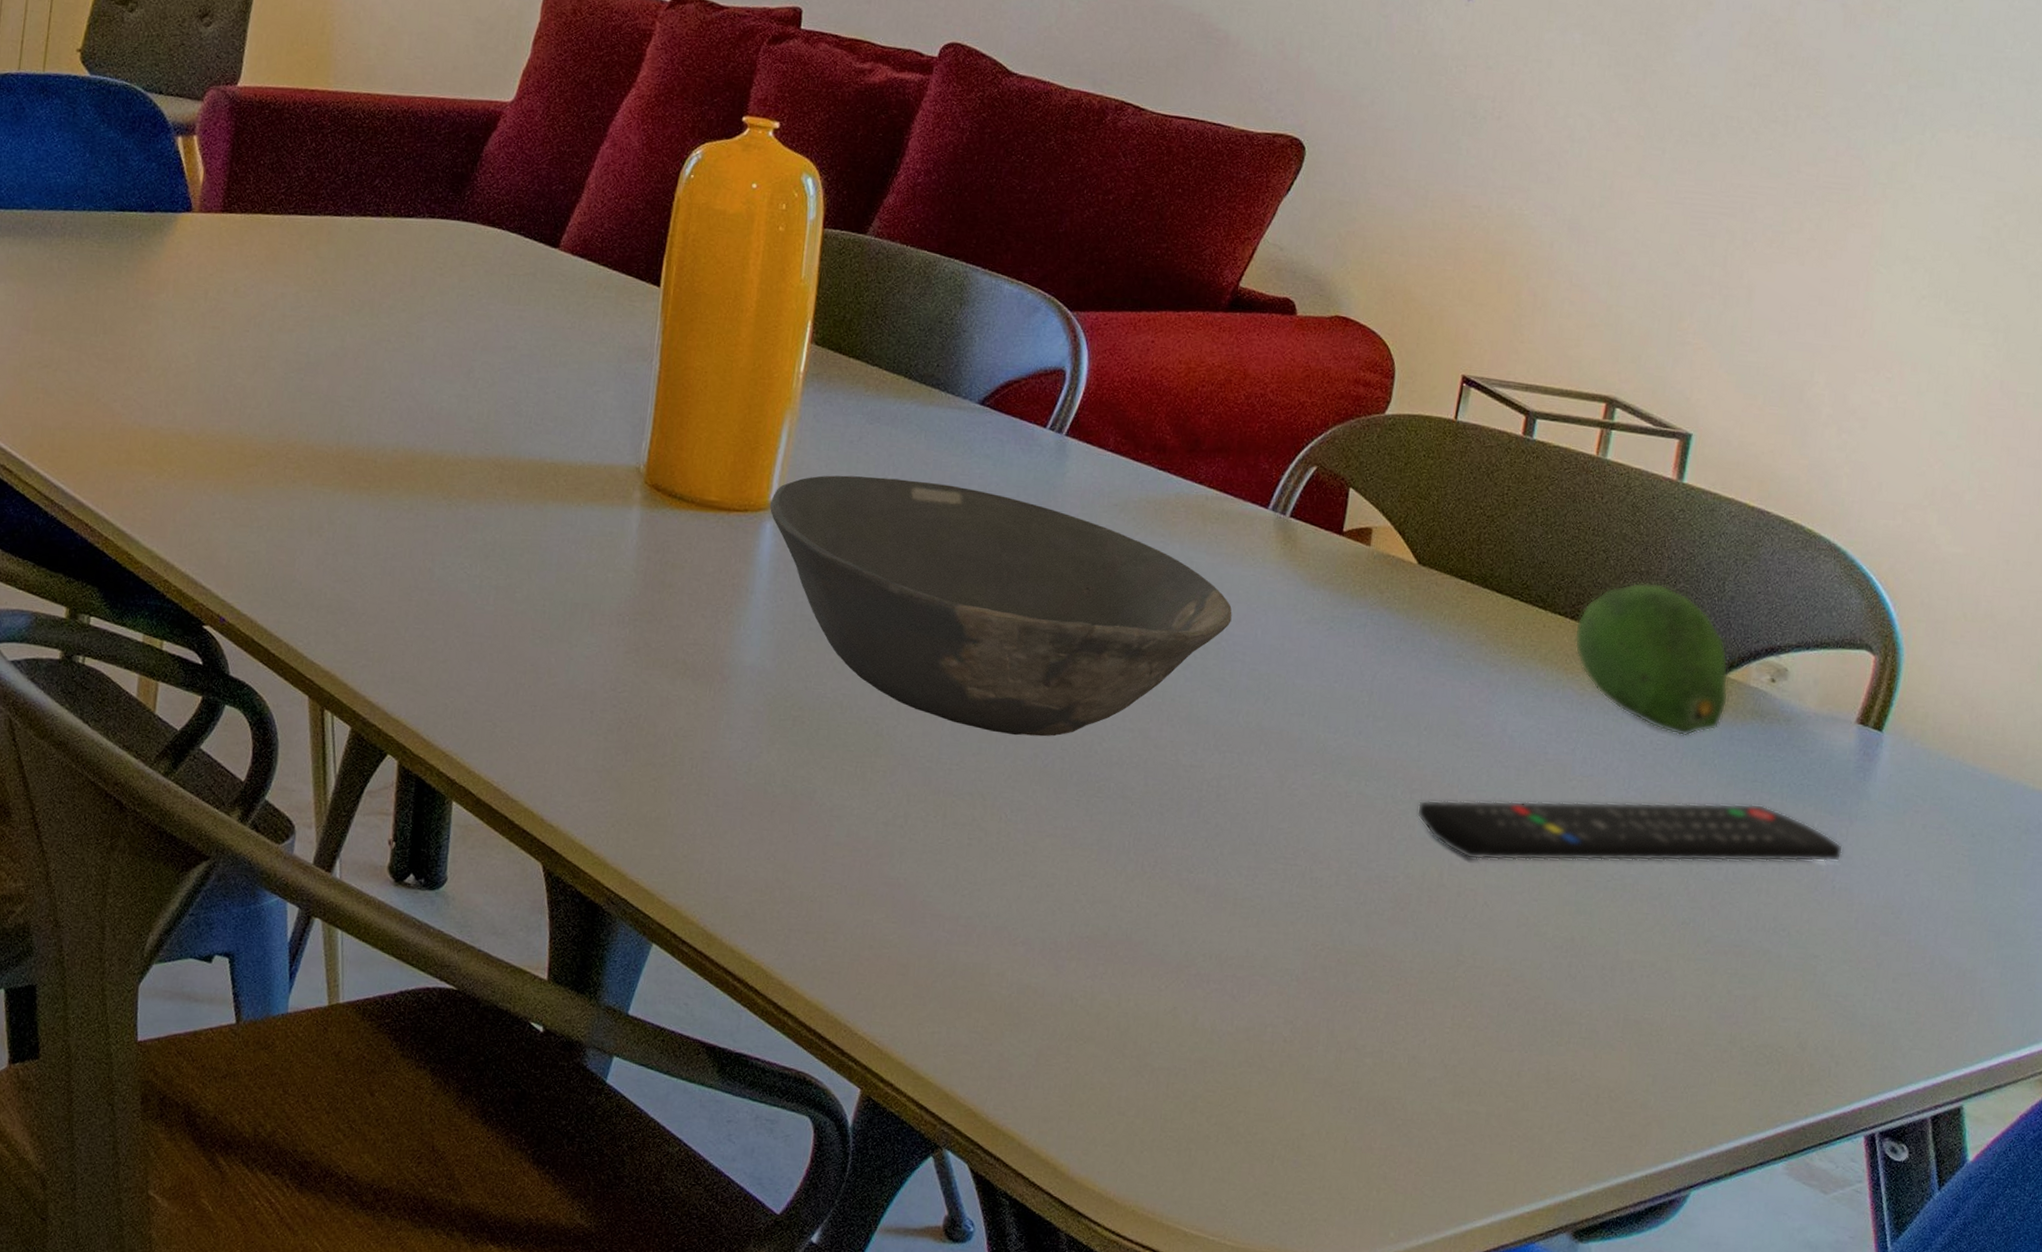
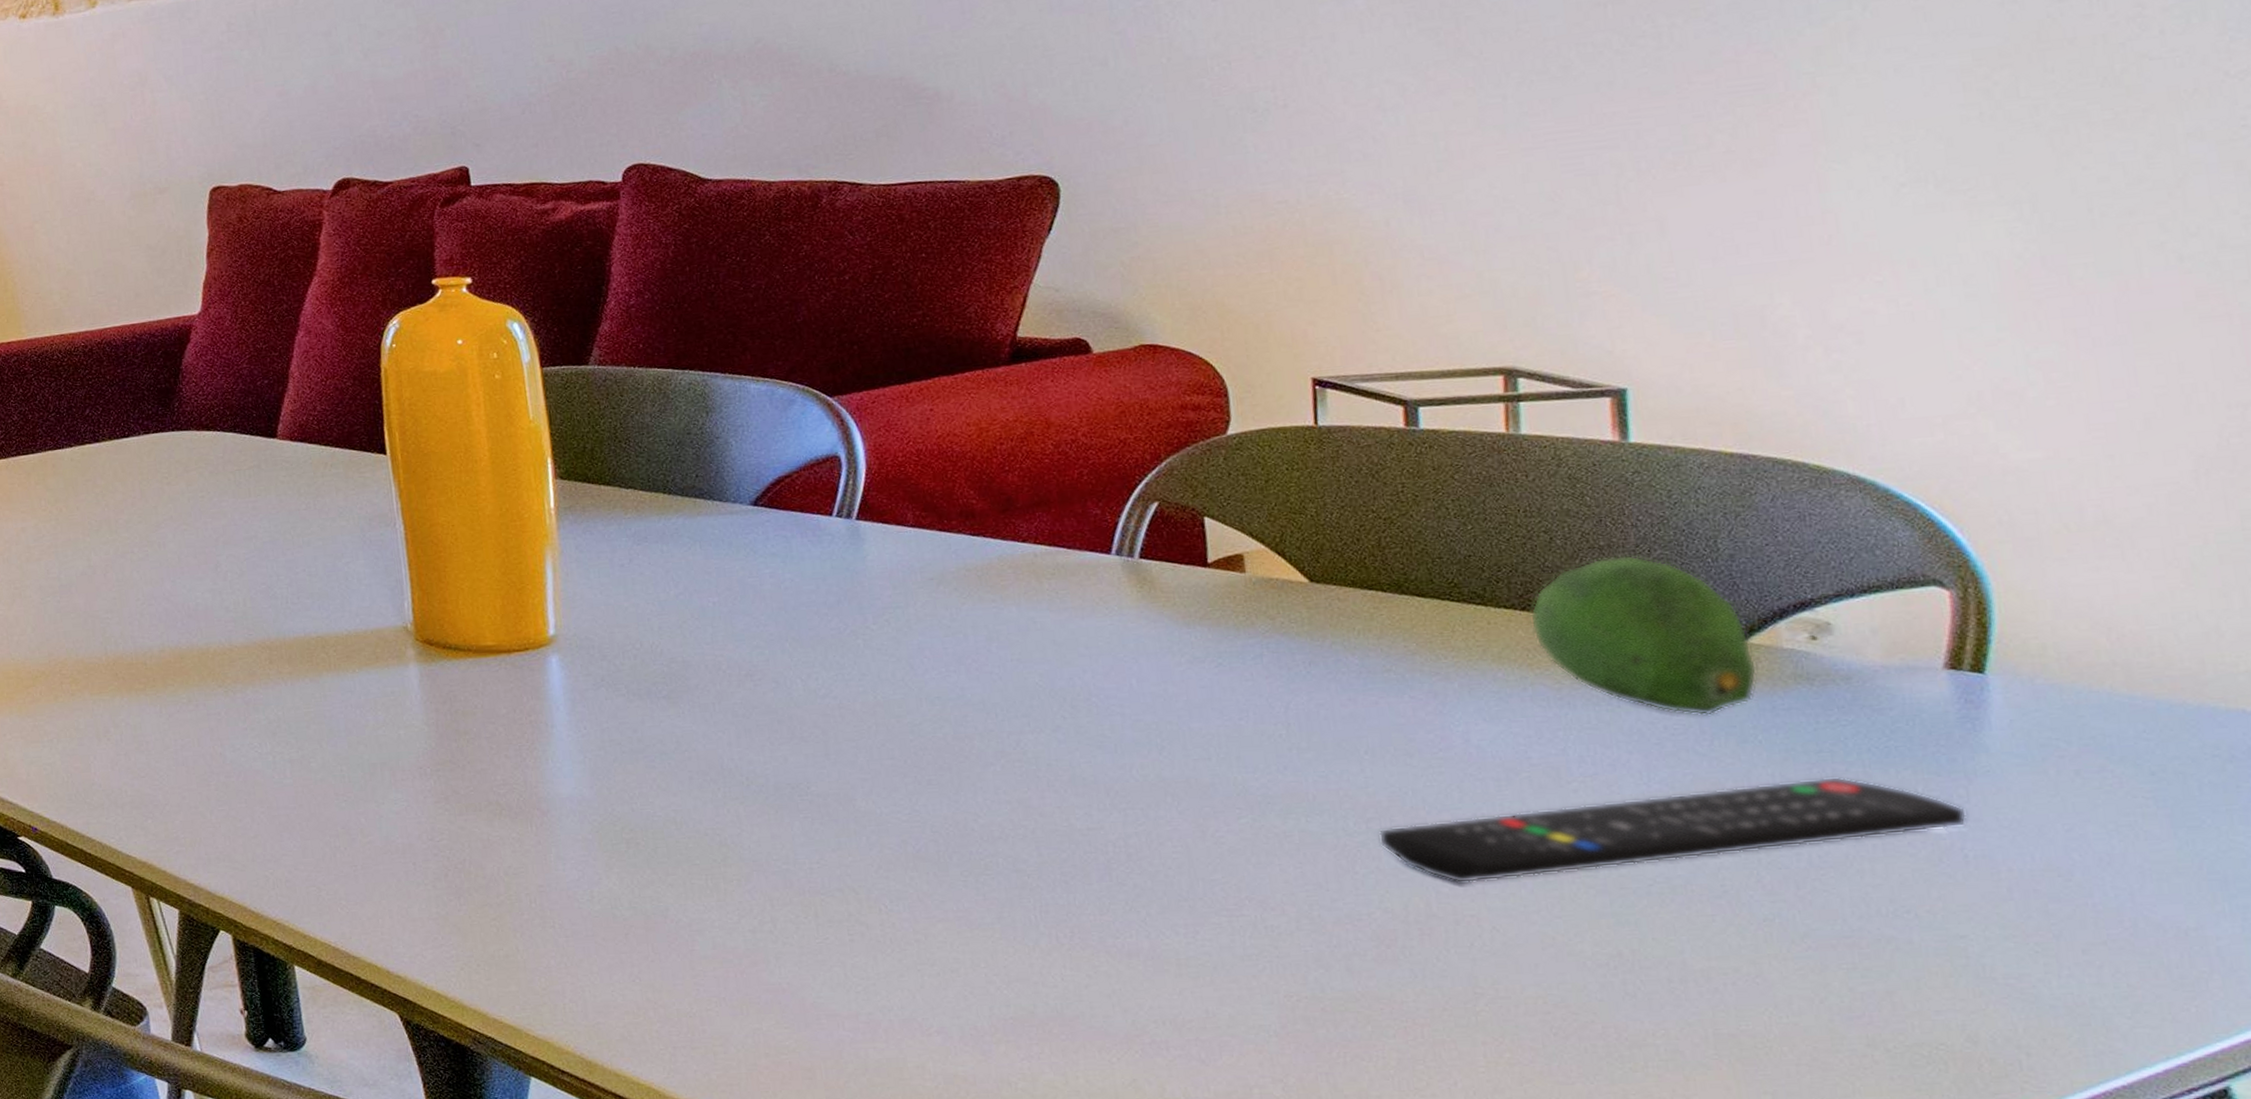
bowl: present [770,475,1232,737] -> none [550,589,1098,825]

